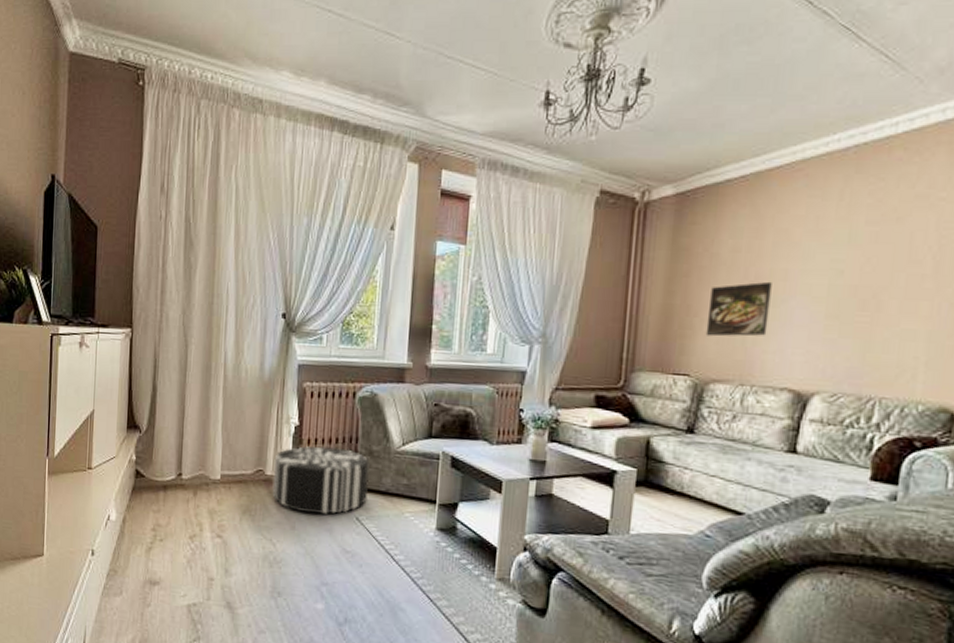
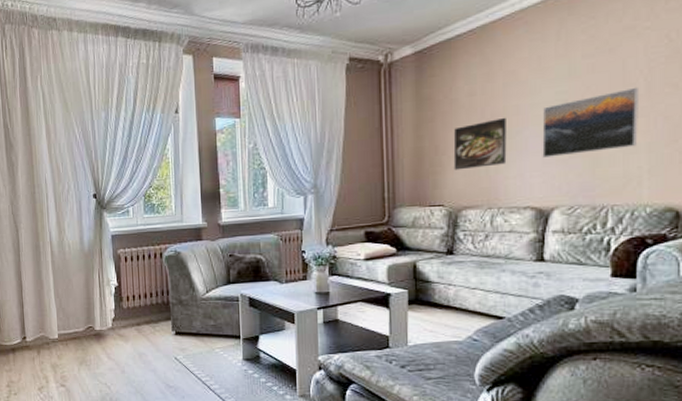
pouf: present [272,446,370,514] -> none [101,301,182,358]
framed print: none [808,265,925,335] -> present [542,86,638,158]

